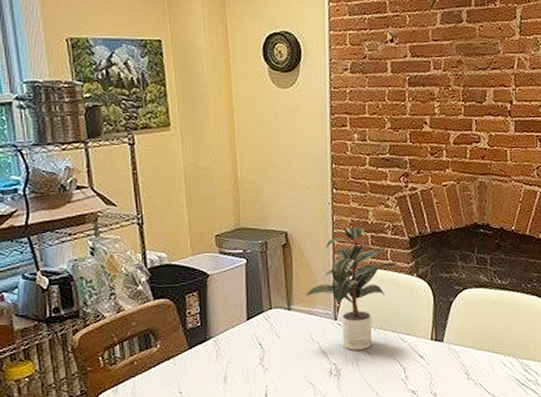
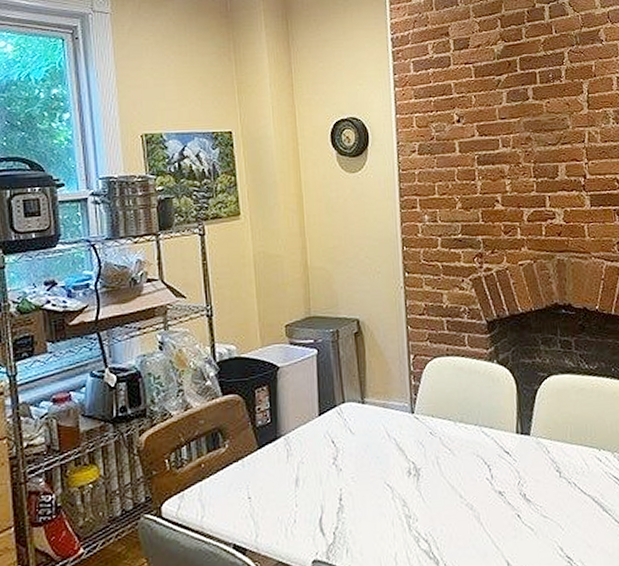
potted plant: present [305,227,399,350] -> none [379,312,478,447]

